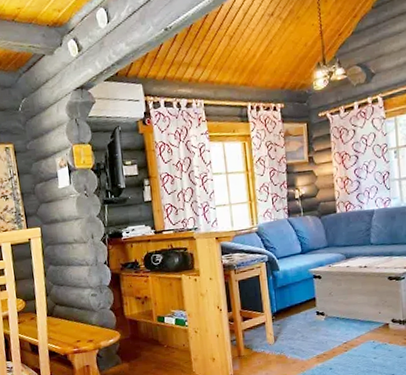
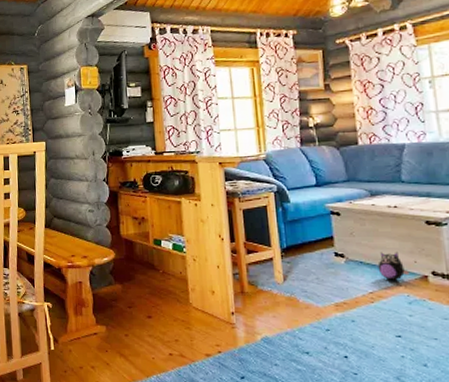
plush toy: none [350,306,375,331] -> present [377,252,410,281]

